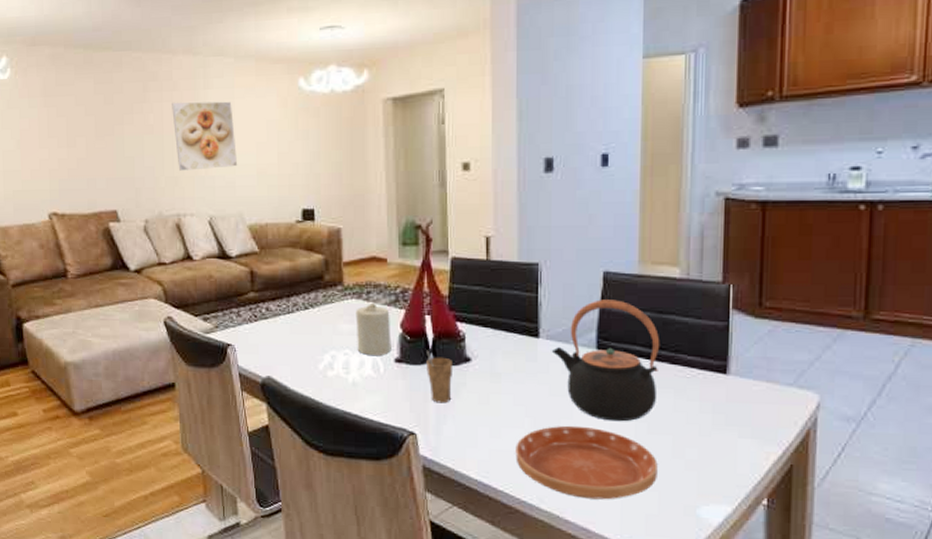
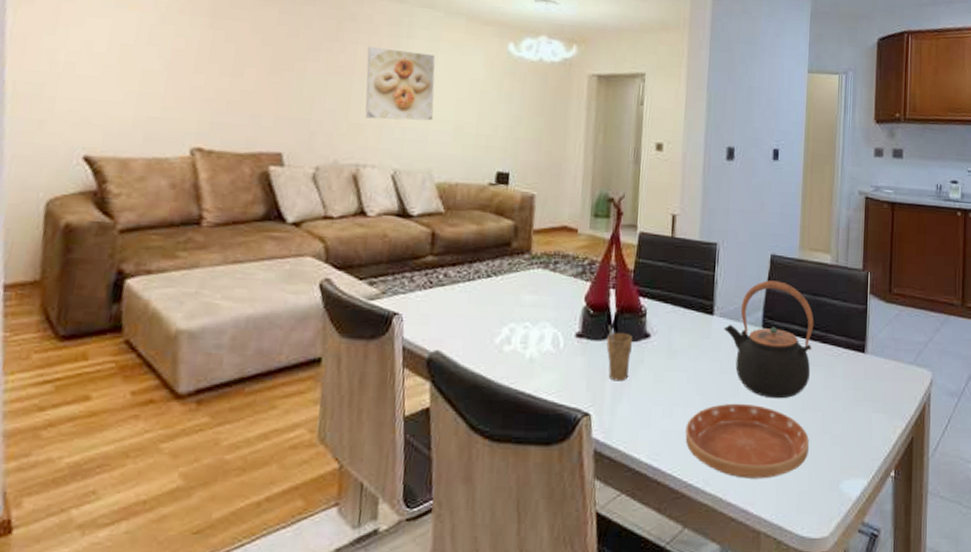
candle: present [355,302,391,355] -> none [538,273,576,329]

